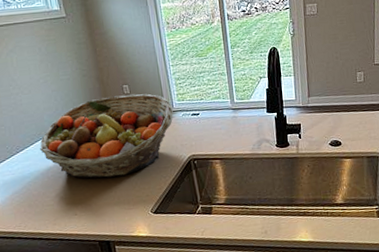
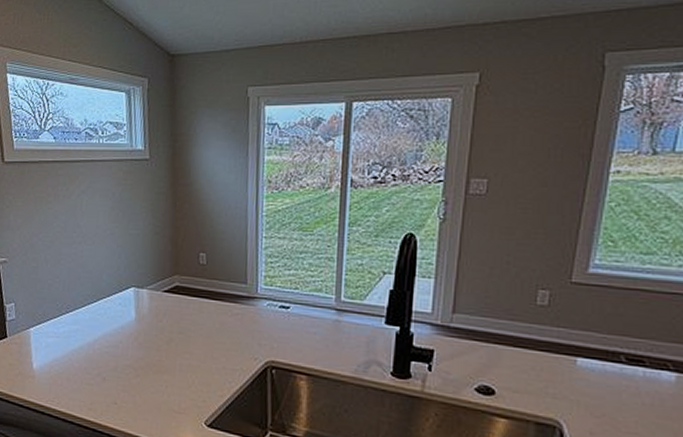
fruit basket: present [40,93,174,179] -> none [91,264,256,368]

